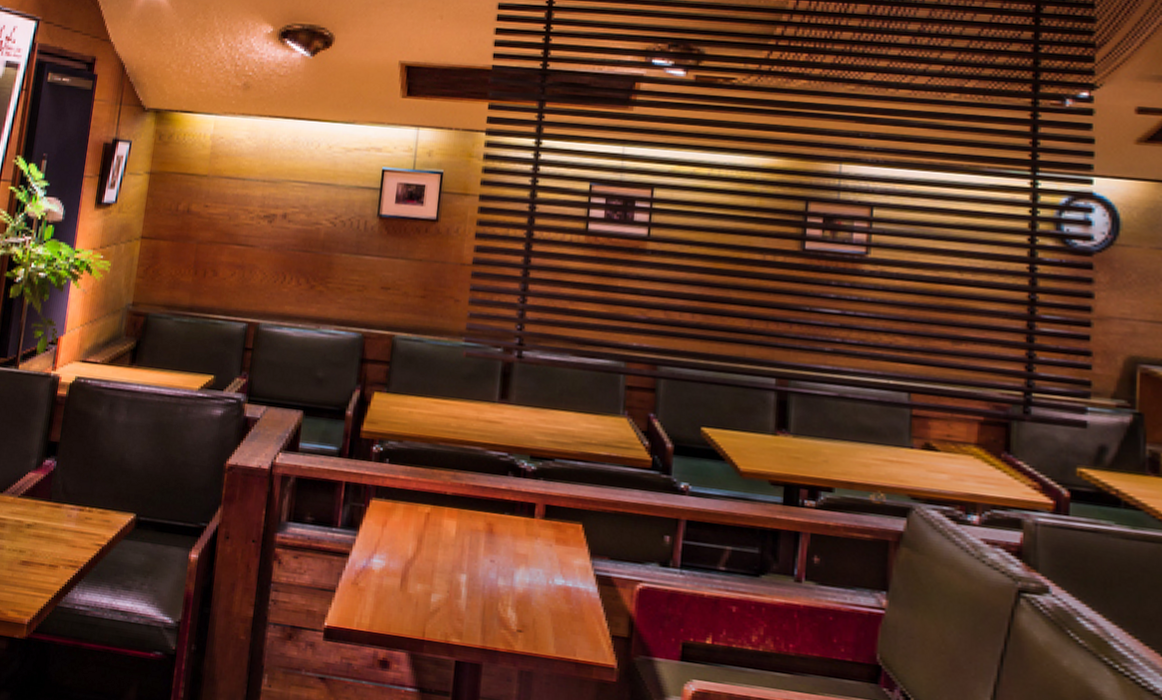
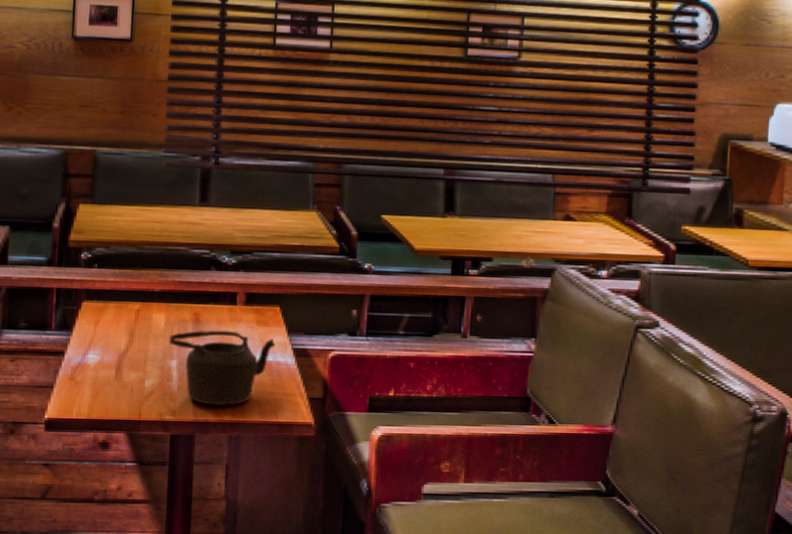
teapot: none [459,542,576,635] -> present [168,330,276,406]

